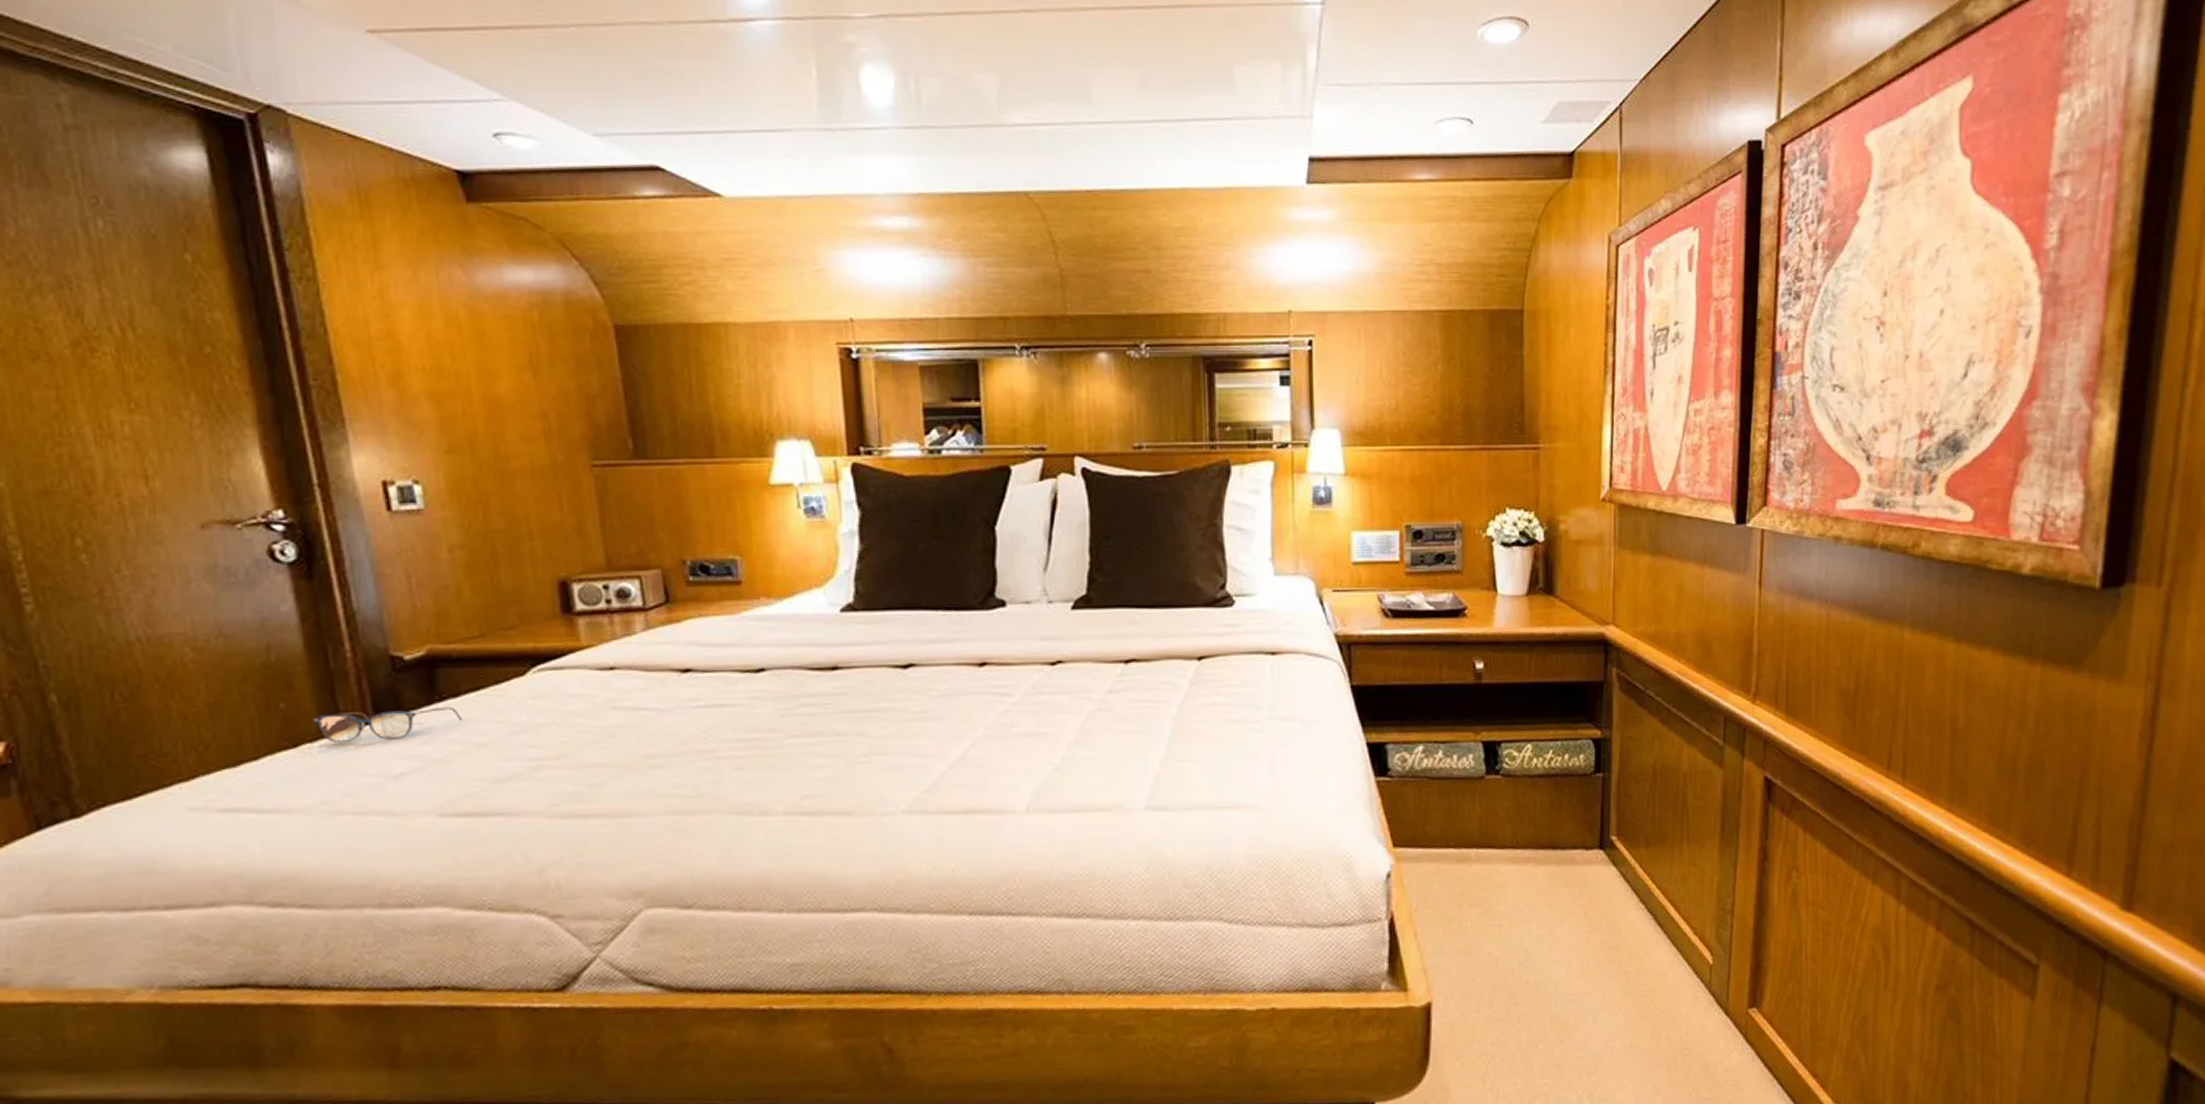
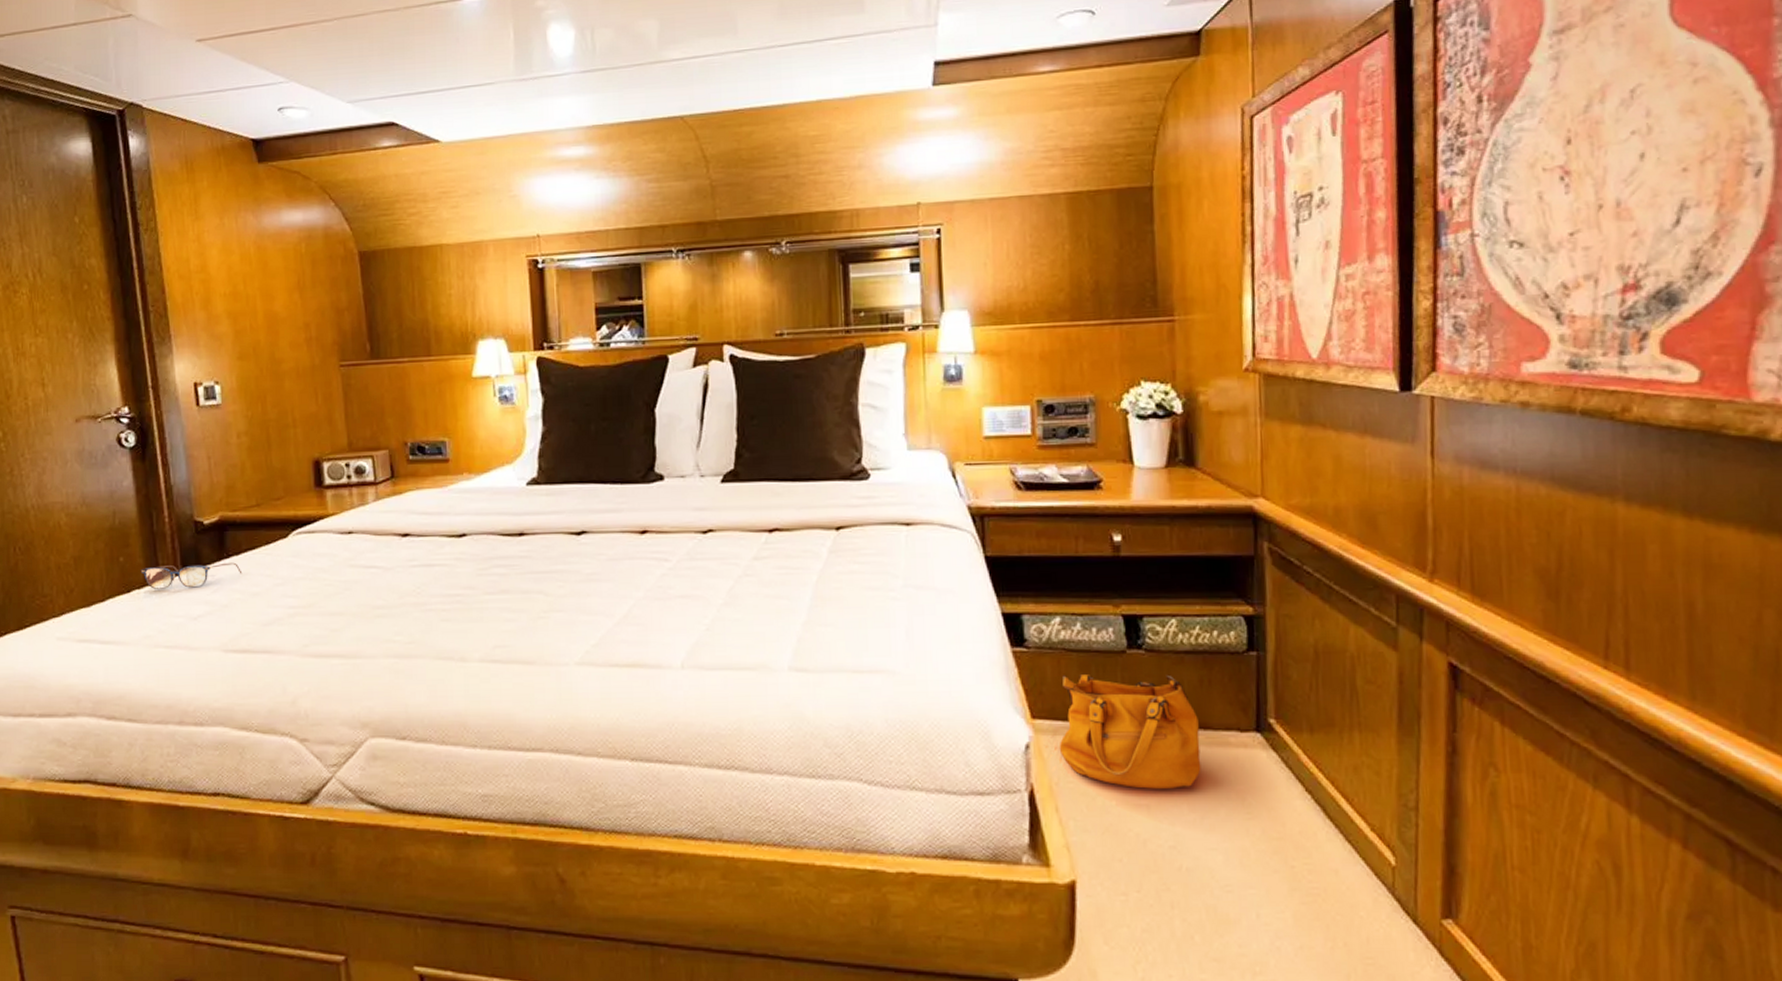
handbag: none [1419,798,1550,910] -> present [1059,674,1201,790]

